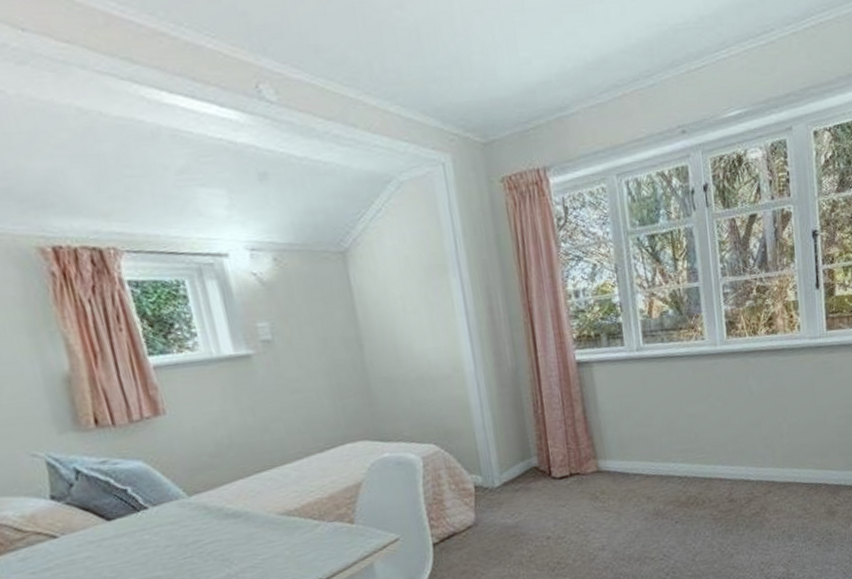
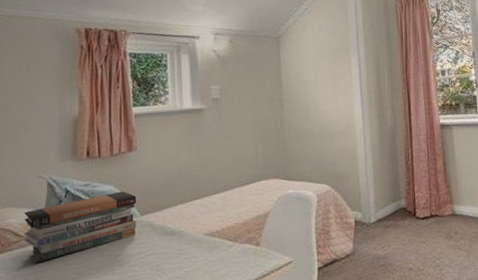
book stack: none [22,467,186,563] -> present [23,191,137,263]

